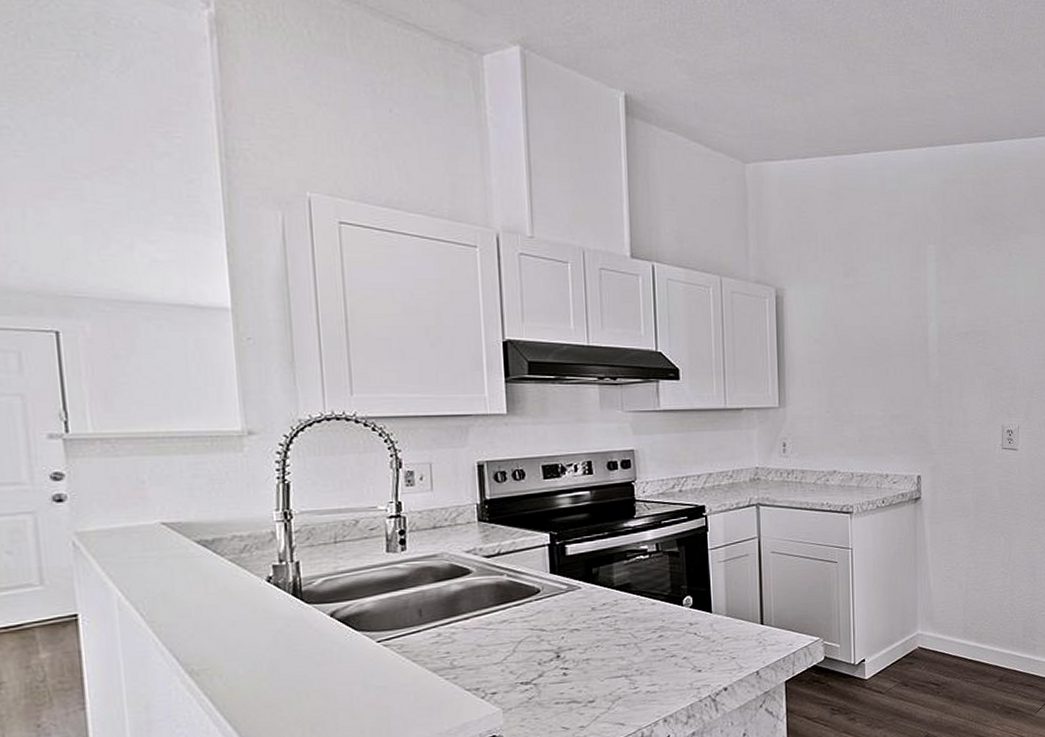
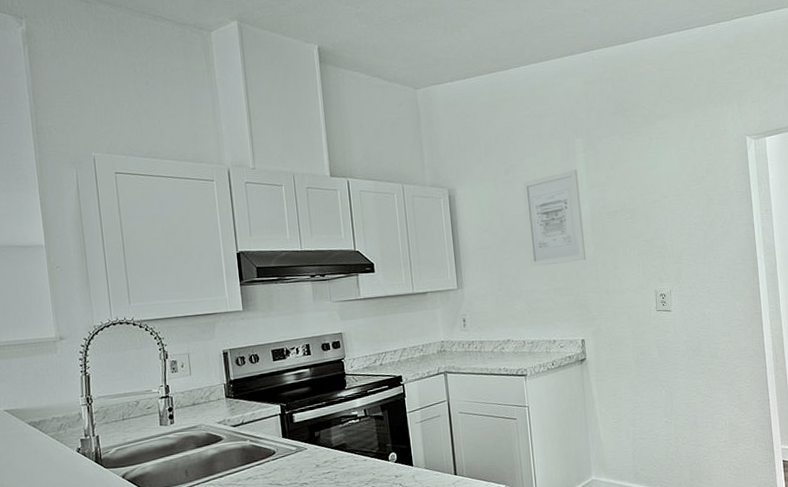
wall art: none [863,280,929,389] -> present [522,169,586,267]

